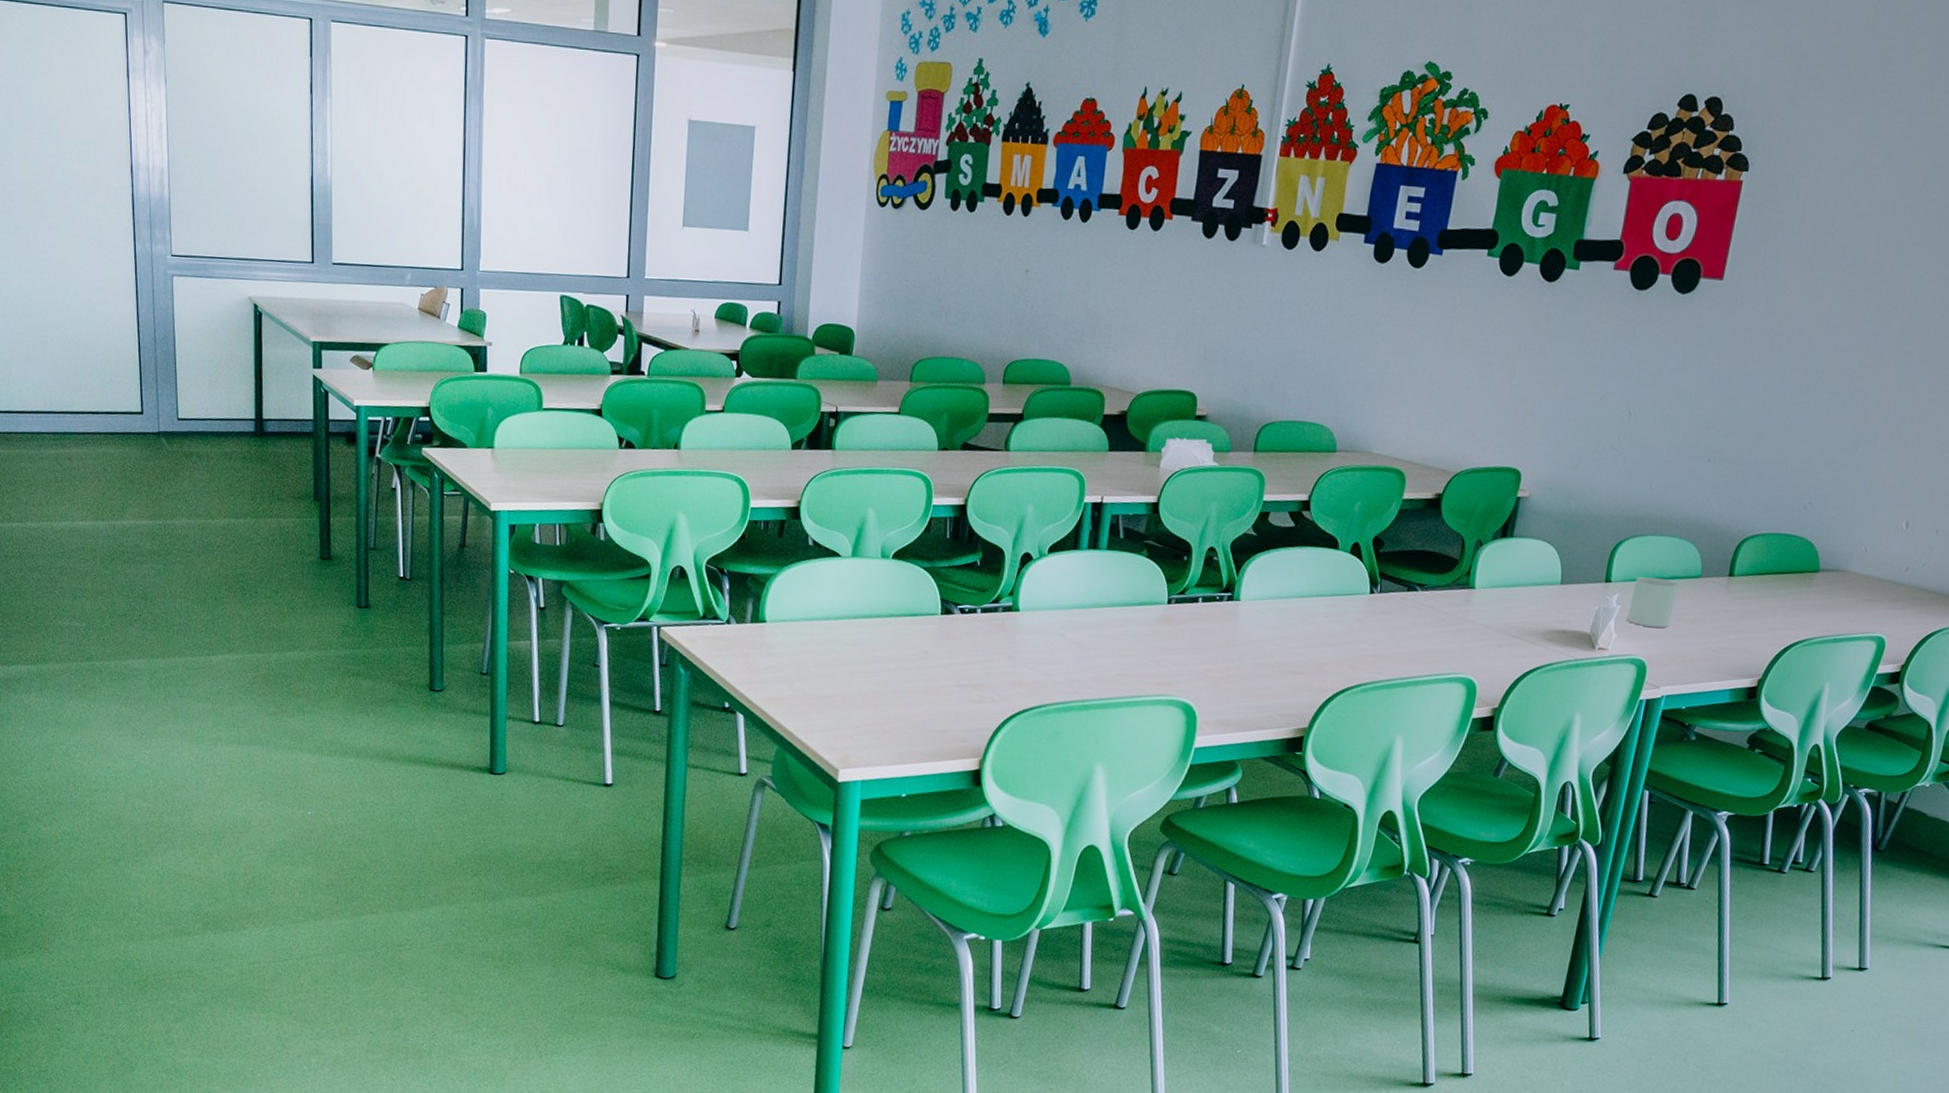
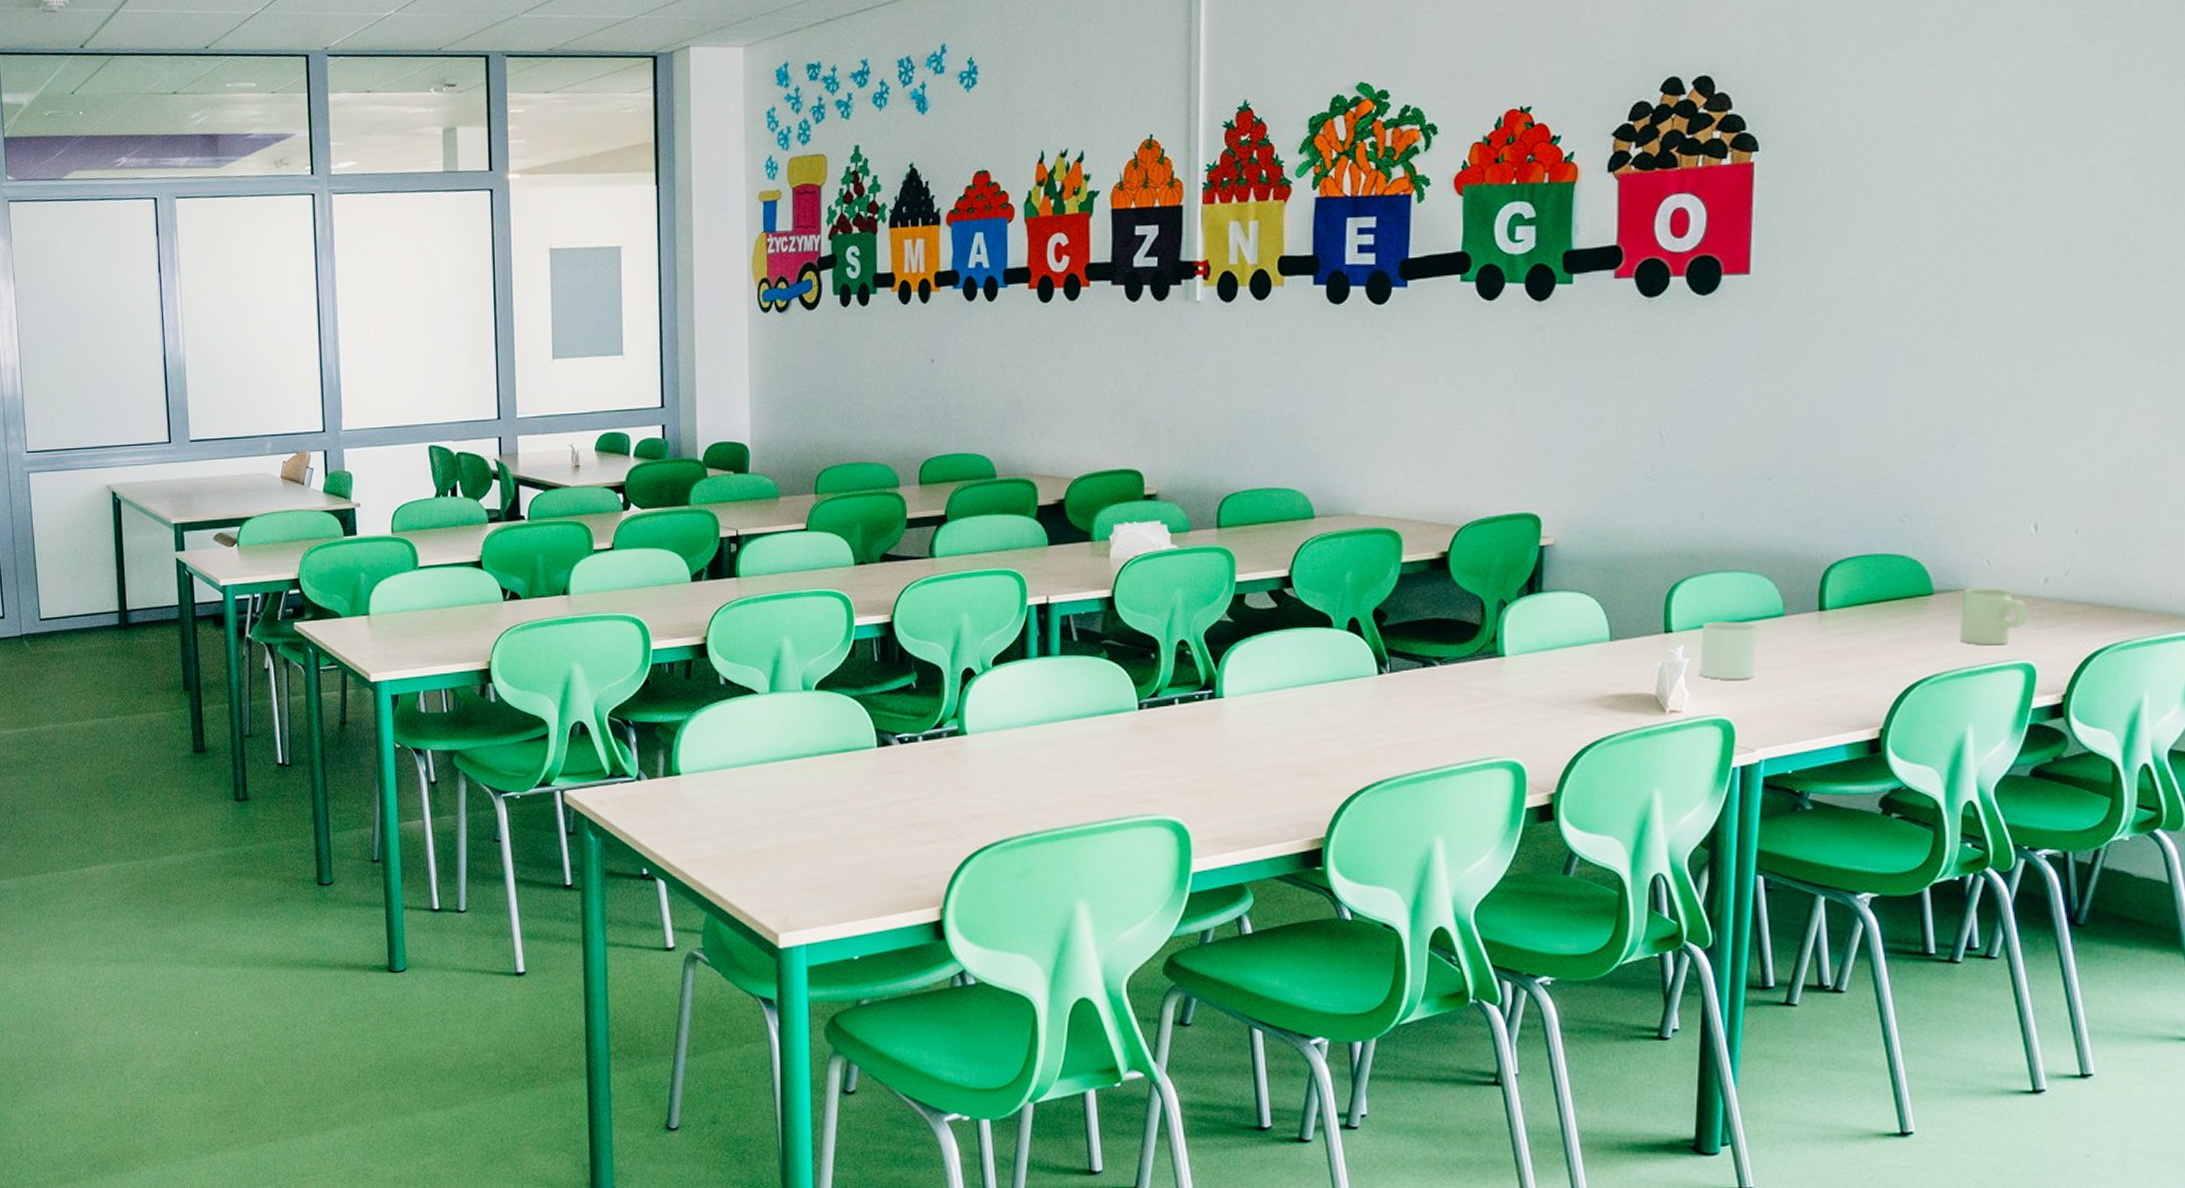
cup: none [1832,569,1888,620] -> present [1959,587,2026,646]

